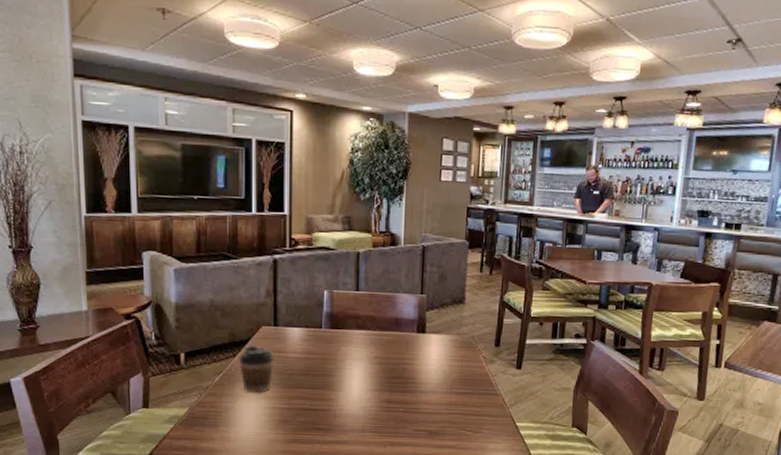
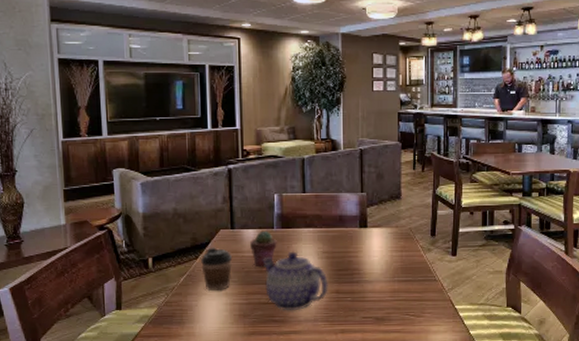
potted succulent: none [295,330,325,371] -> present [250,230,277,268]
teapot: none [307,354,379,419] -> present [262,251,328,311]

